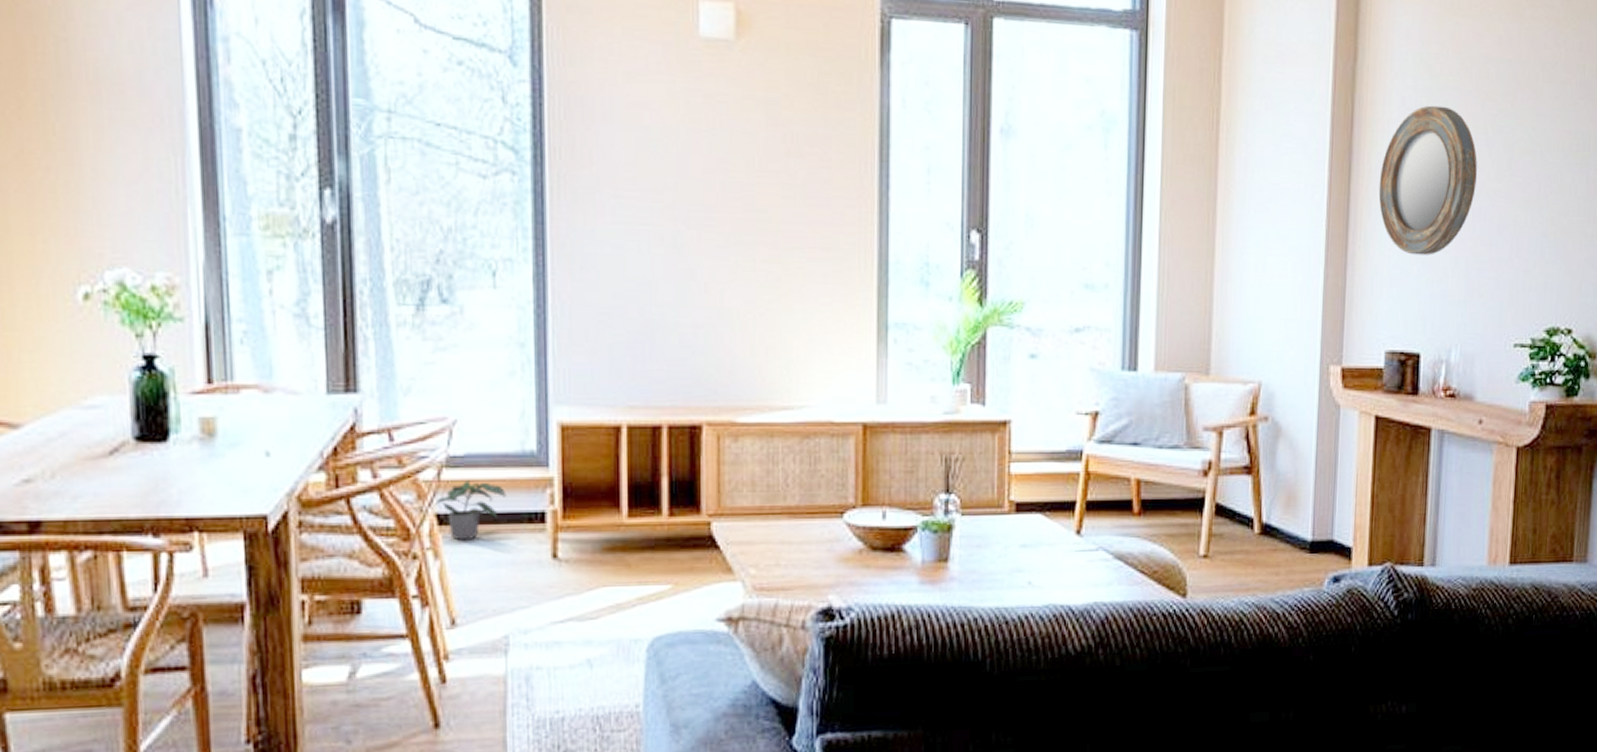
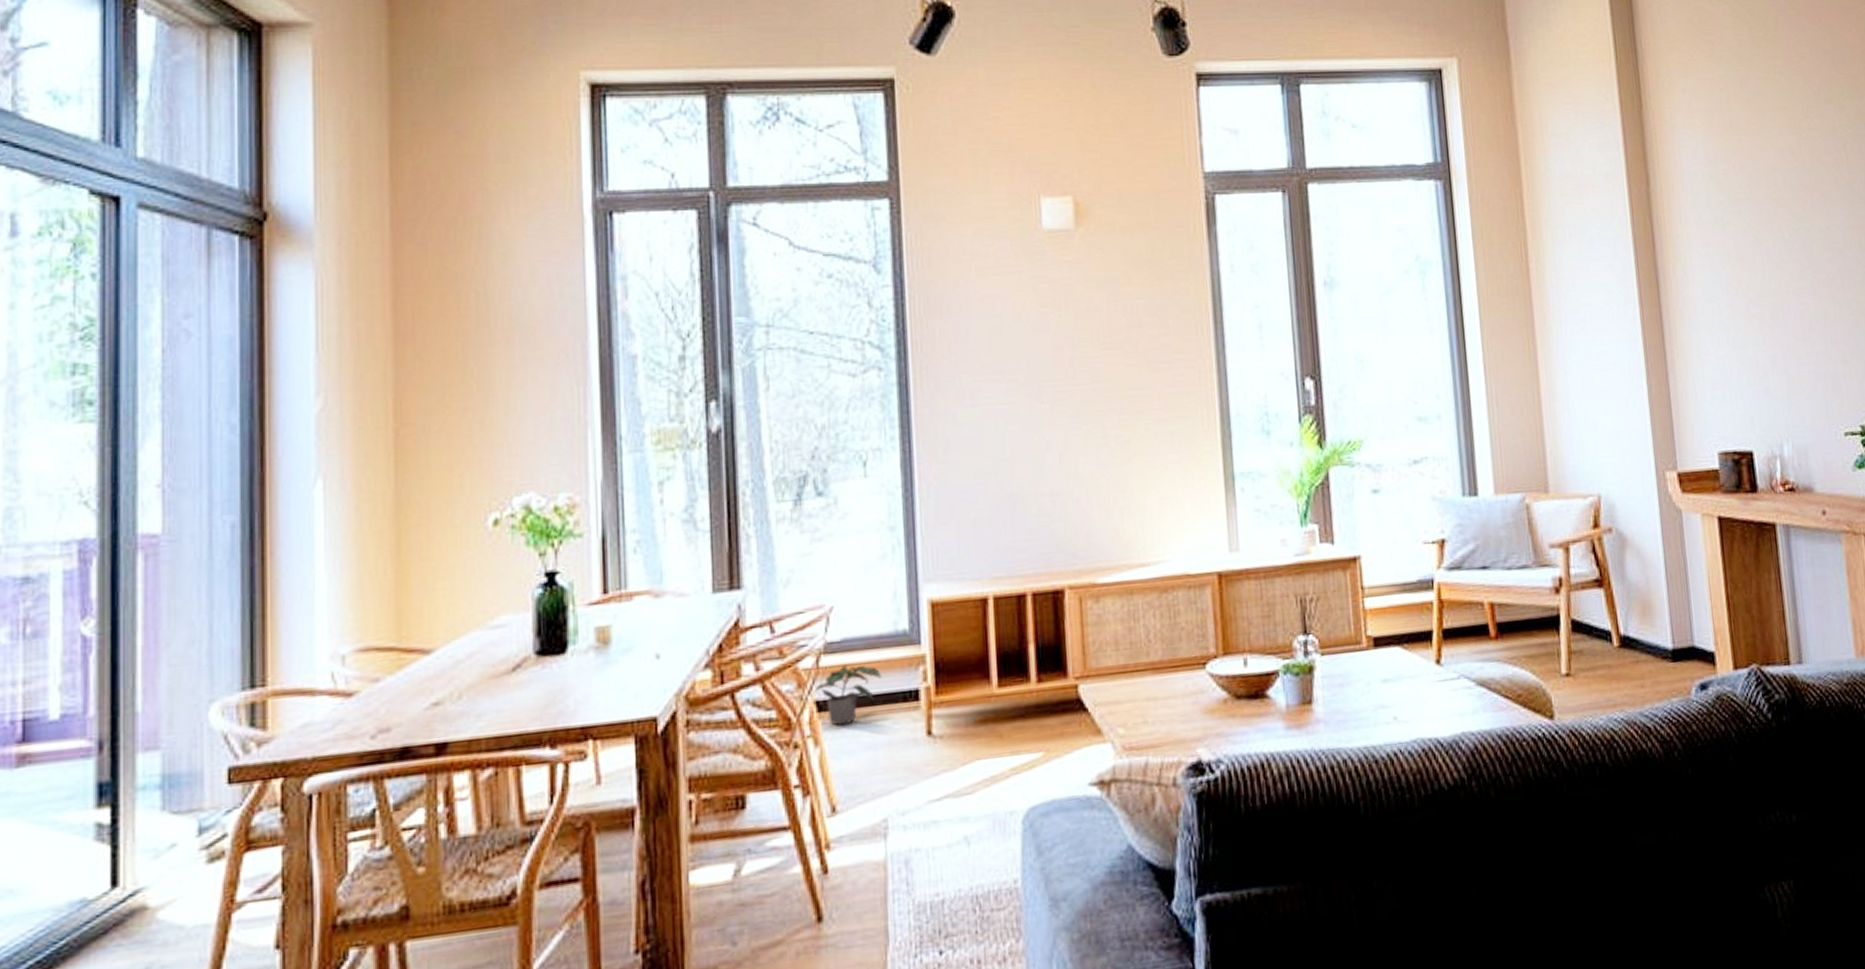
home mirror: present [1378,105,1477,255] -> none [1687,216,1782,357]

